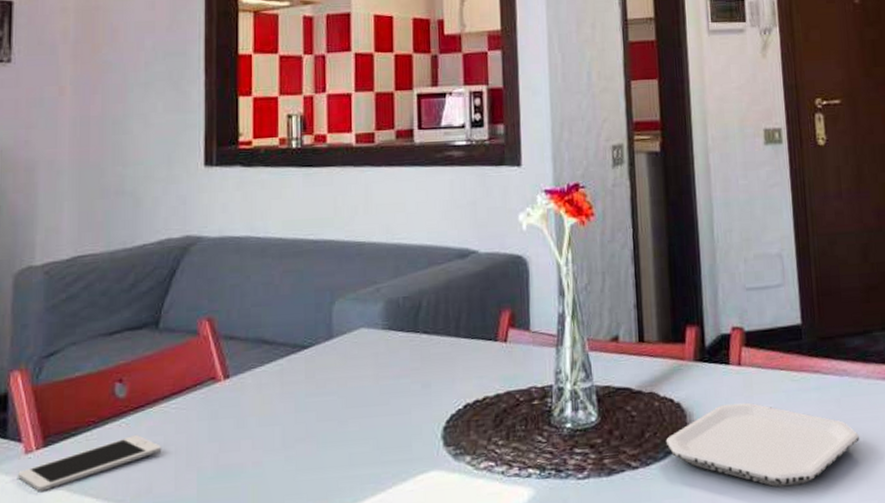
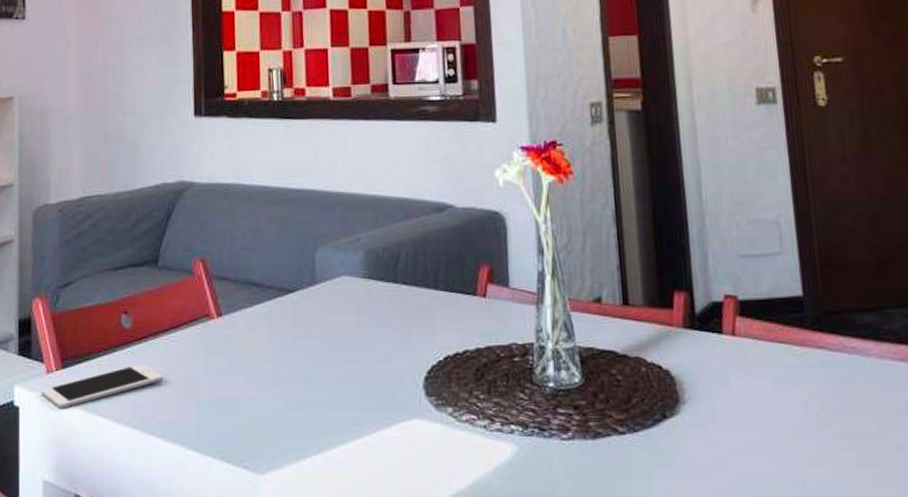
plate: present [665,402,859,488] -> none [654,375,873,467]

